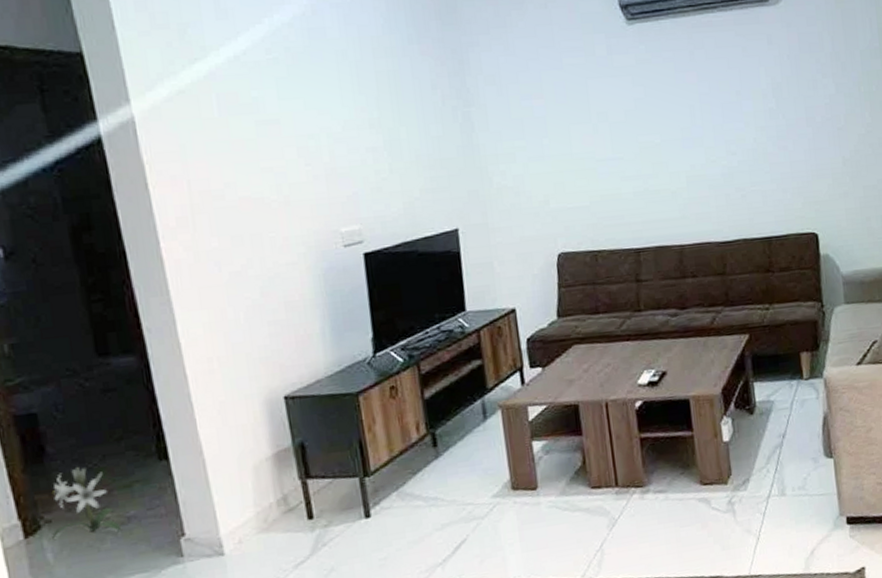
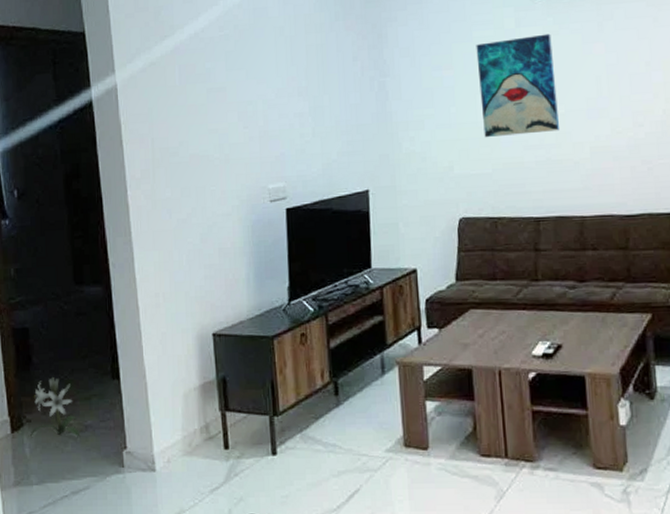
wall art: none [567,62,656,170] -> present [476,33,559,138]

